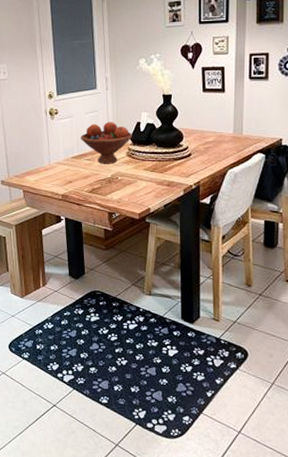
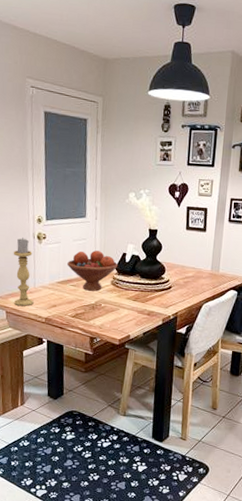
candle holder: none [27,115,50,184] -> present [13,237,34,306]

